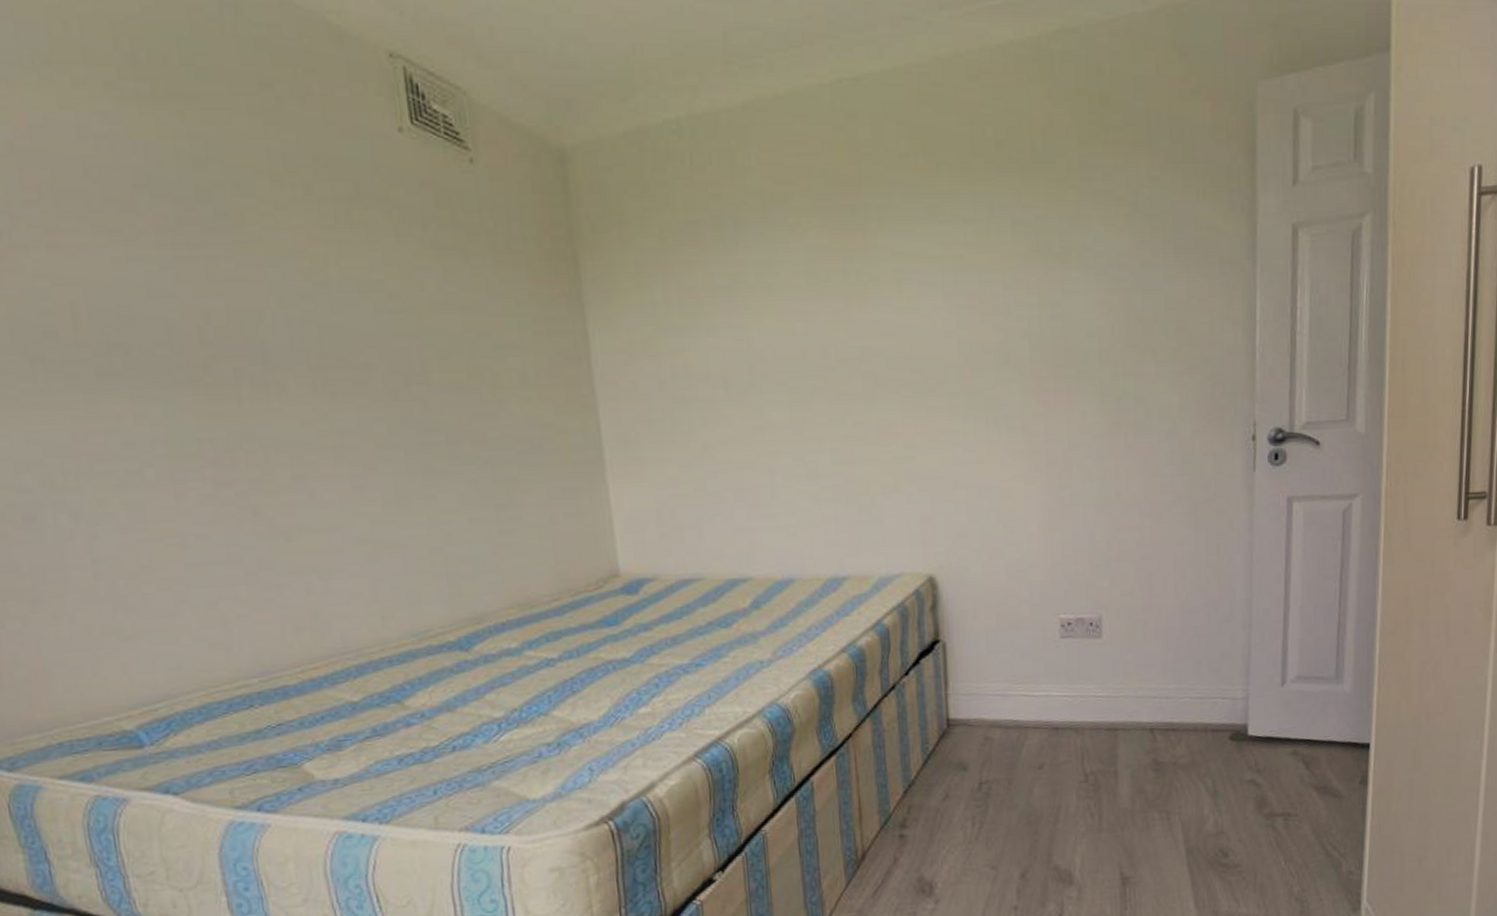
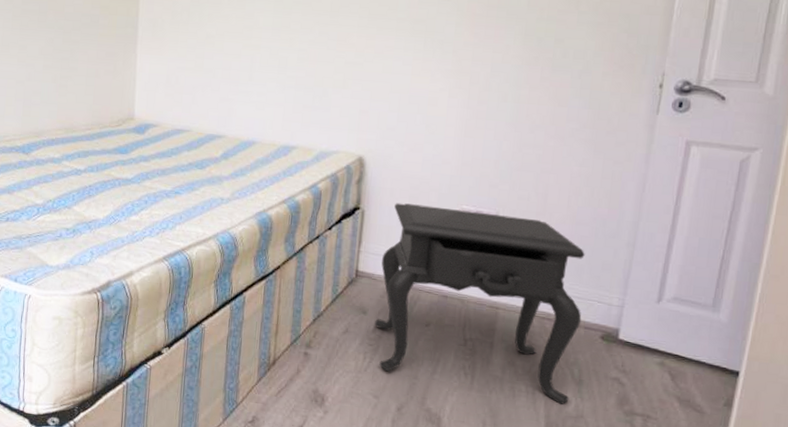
side table: none [976,616,1208,833] -> present [375,202,585,405]

